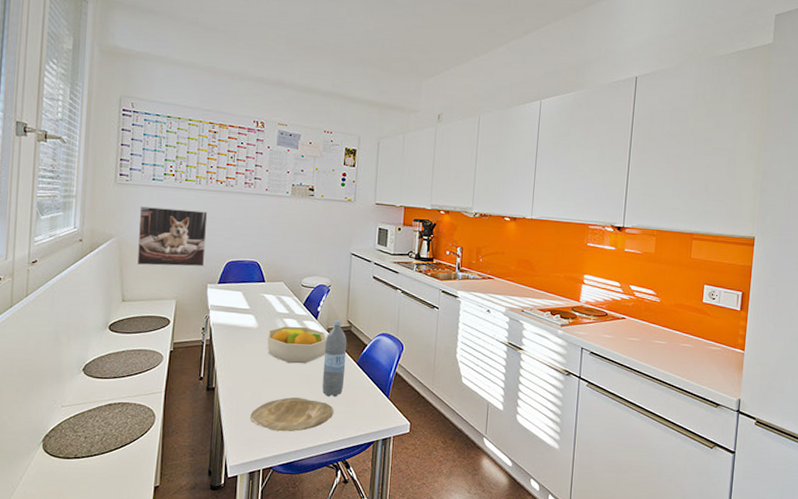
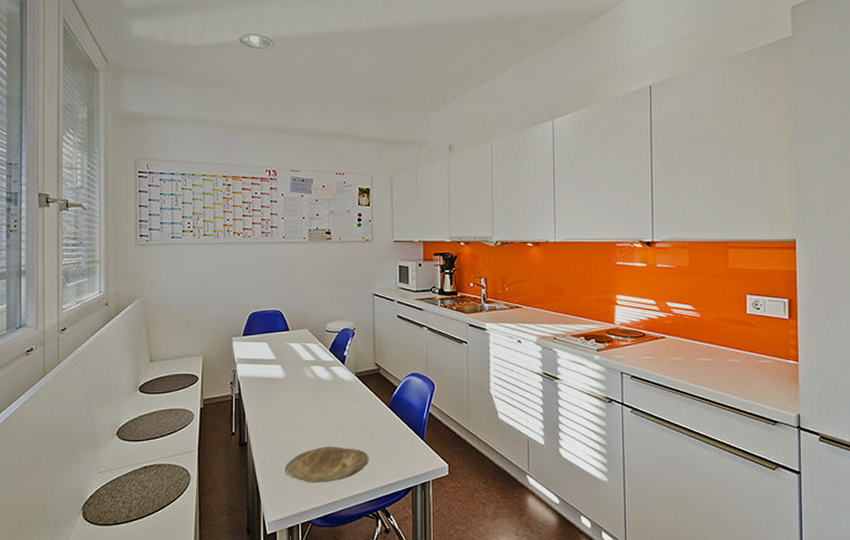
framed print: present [137,206,208,267] -> none [161,265,228,324]
fruit bowl: present [267,326,328,364] -> none [296,373,356,412]
water bottle: present [322,320,347,397] -> none [354,364,377,444]

